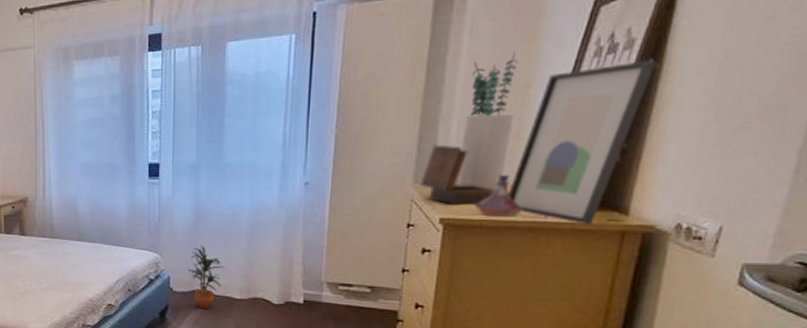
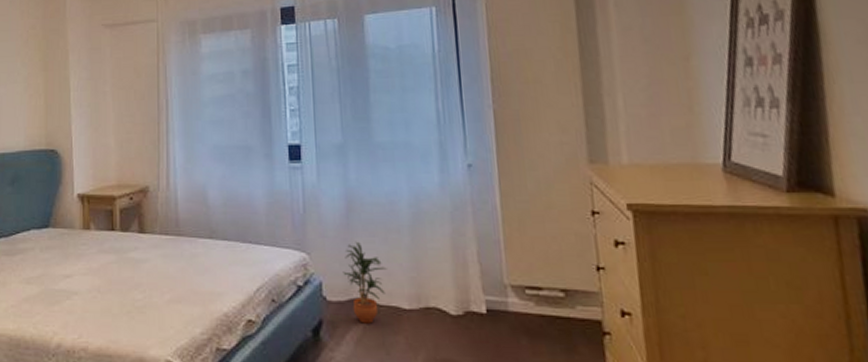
jewelry box: present [420,144,496,206] -> none [596,120,682,189]
vase: present [456,51,518,190] -> none [625,23,686,170]
perfume bottle: present [473,174,524,218] -> none [661,151,718,203]
picture frame: present [508,59,660,226] -> none [696,29,817,210]

